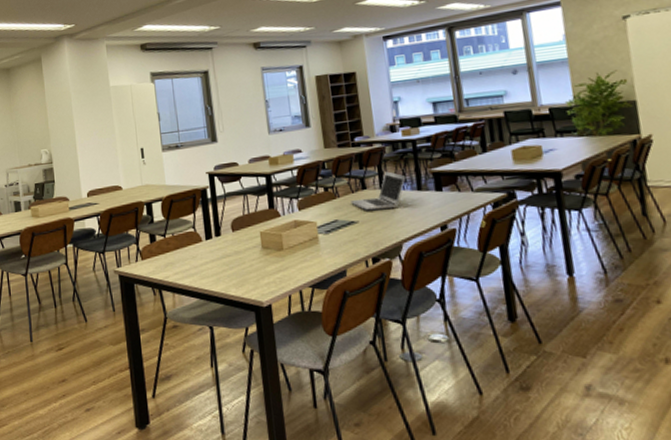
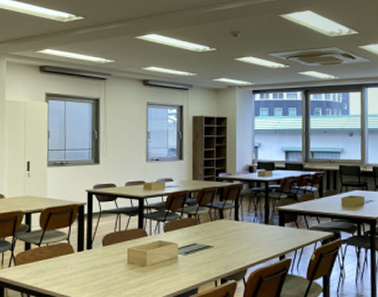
laptop: present [350,171,406,211] -> none [209,205,257,238]

